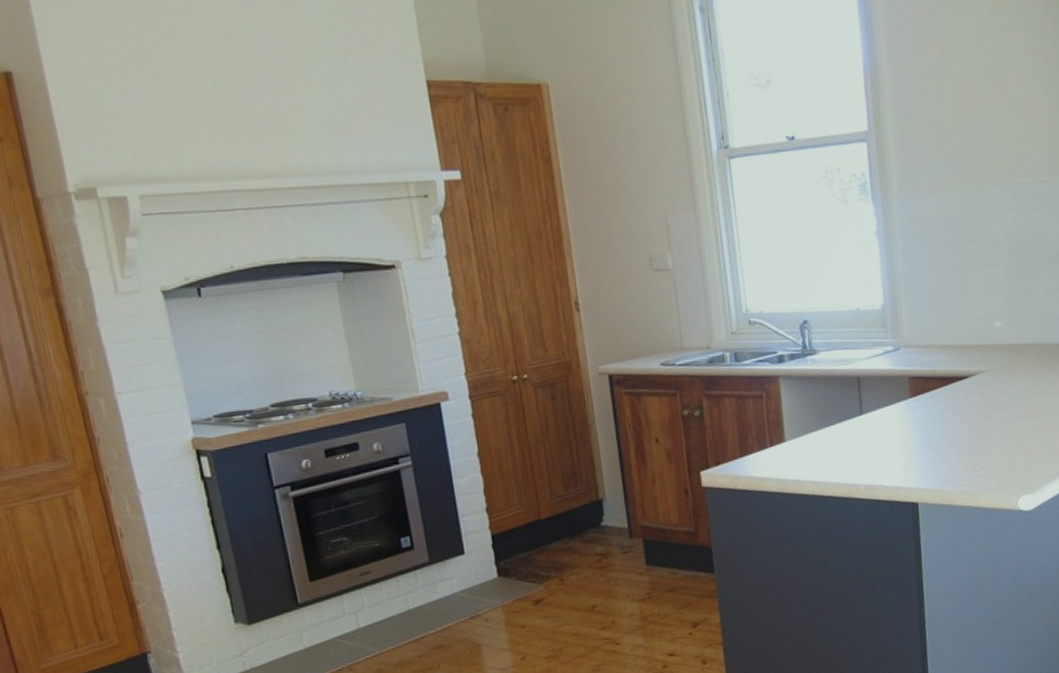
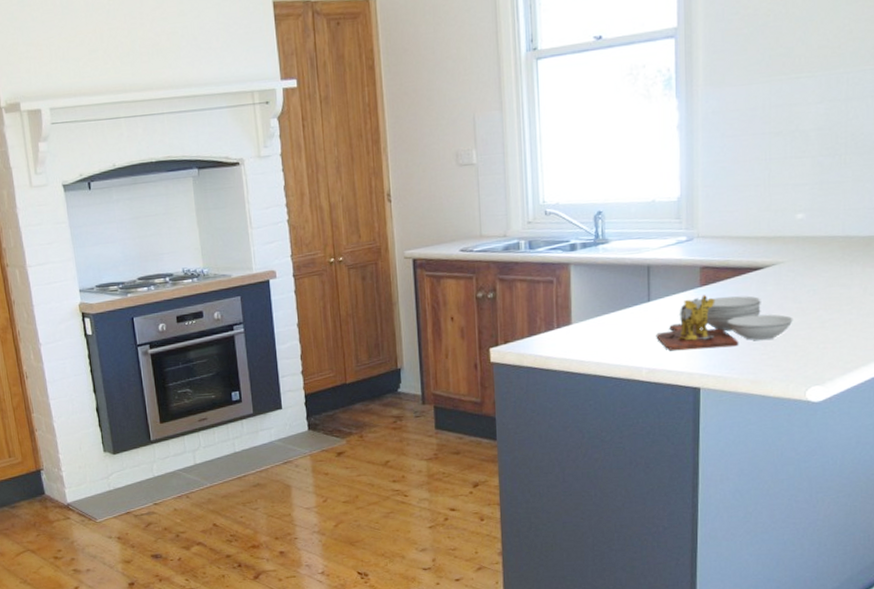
cutting board: none [871,405,1000,466] -> present [656,295,793,351]

